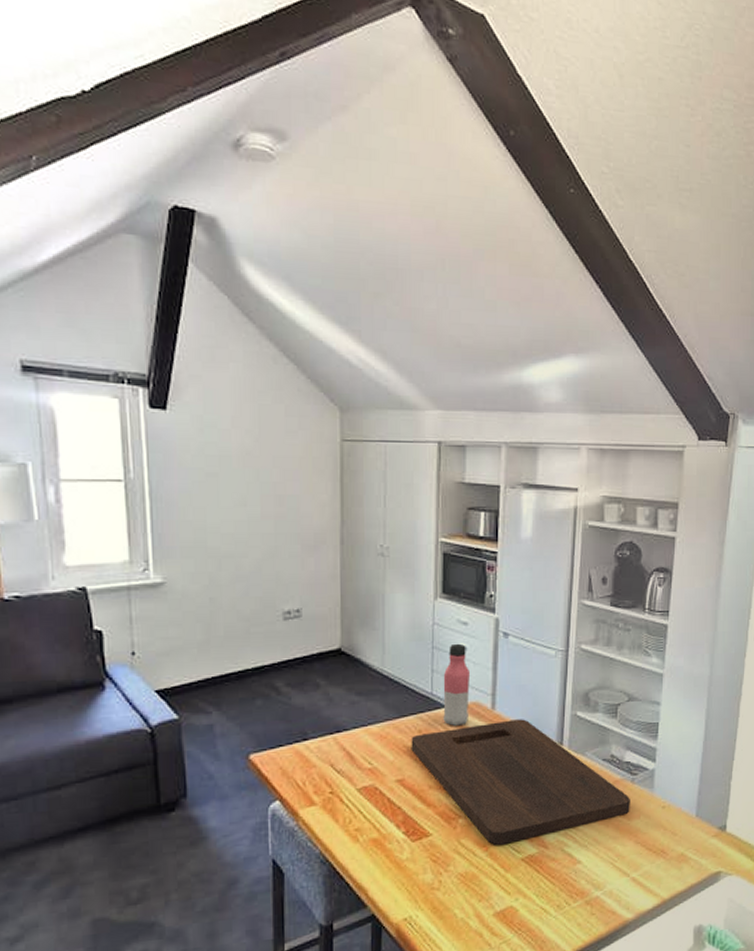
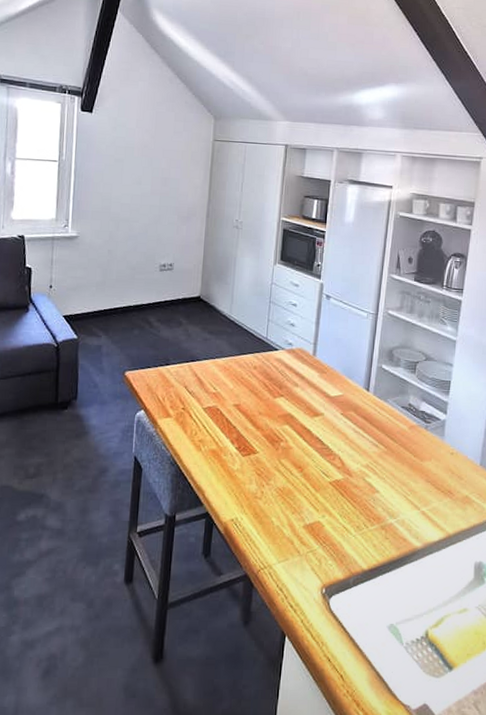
cutting board: present [411,719,630,846] -> none [247,365,424,469]
water bottle: present [443,643,470,726] -> none [274,300,297,366]

